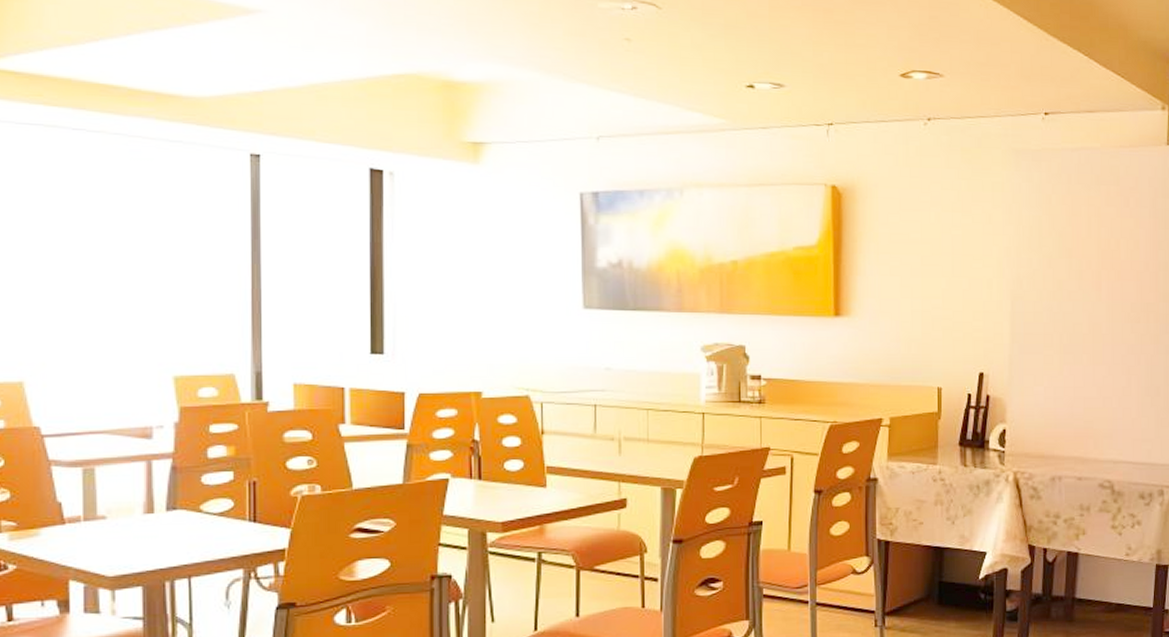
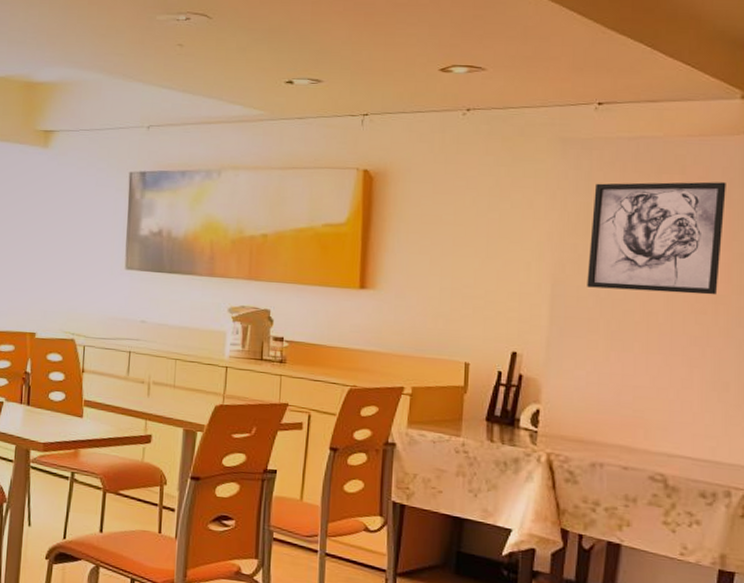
wall art: none [1041,192,1152,304] -> present [587,181,726,295]

